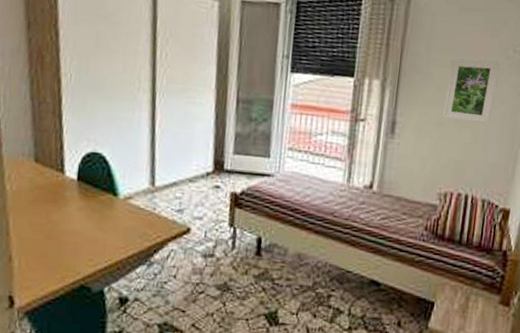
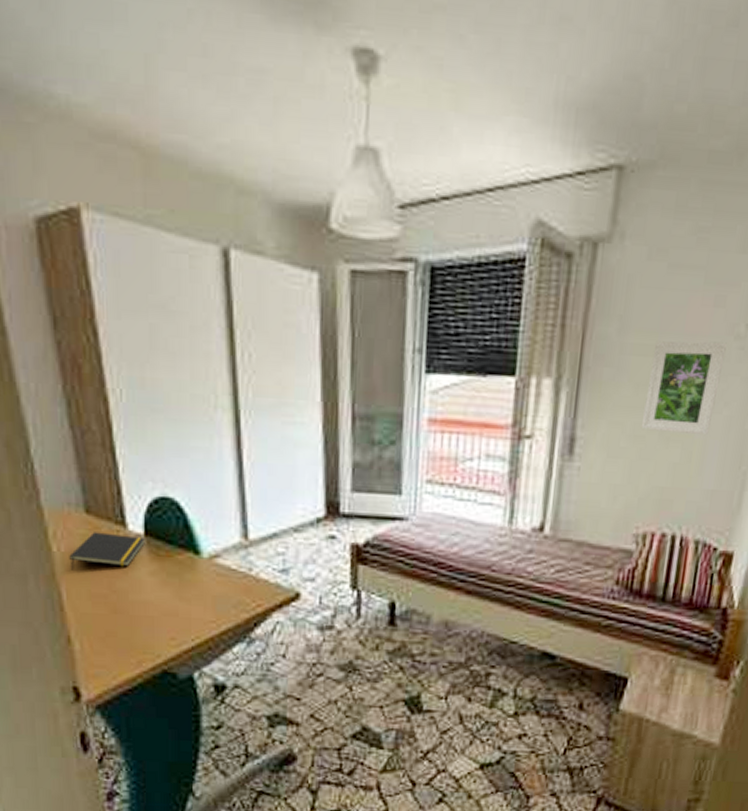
notepad: none [18,176,77,205] -> present [69,532,145,570]

